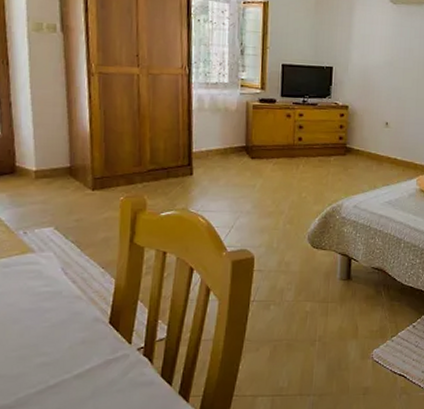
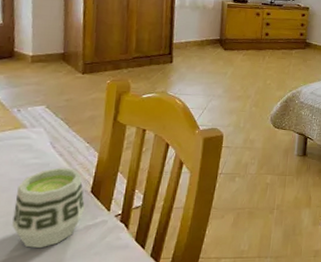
cup: none [26,296,104,386] -> present [12,167,86,249]

